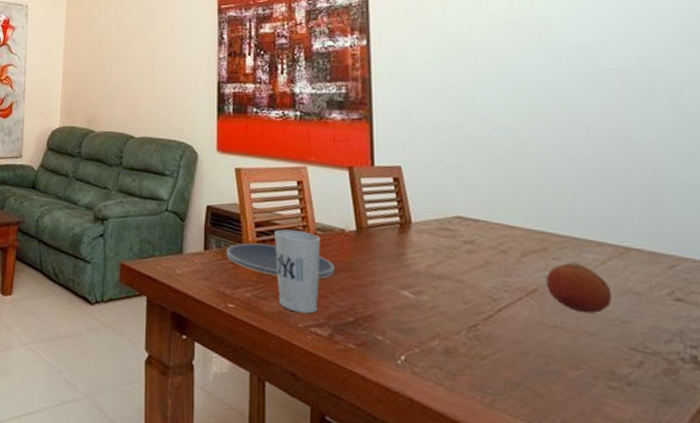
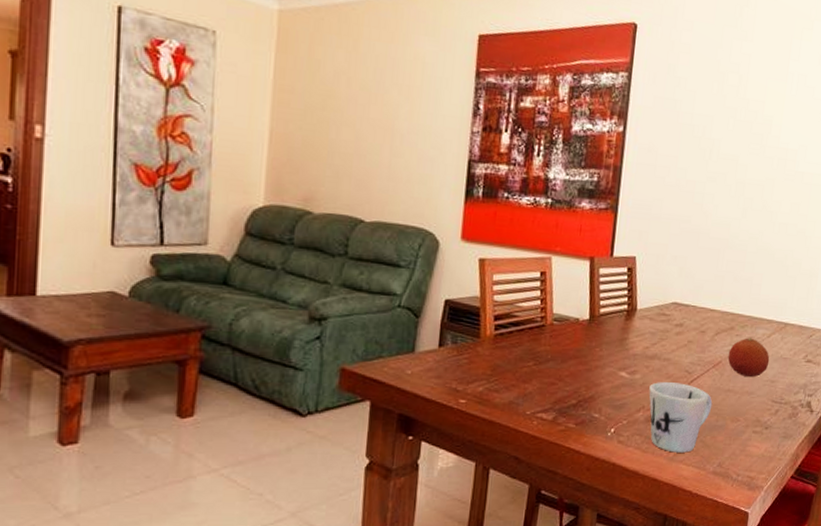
plate: present [226,243,334,279] -> none [462,336,566,367]
cup: present [275,229,321,314] -> none [510,321,556,401]
mug: none [442,306,536,401] -> present [649,382,713,453]

